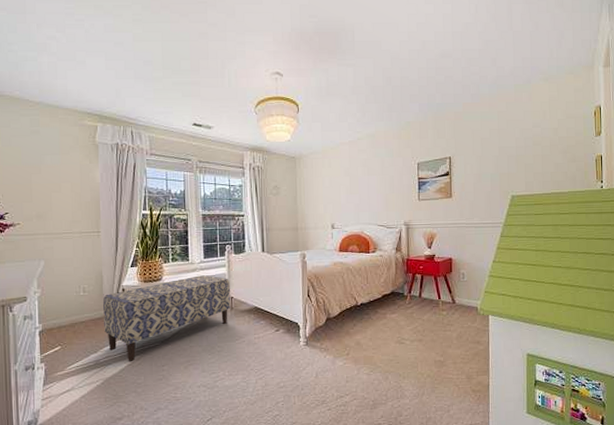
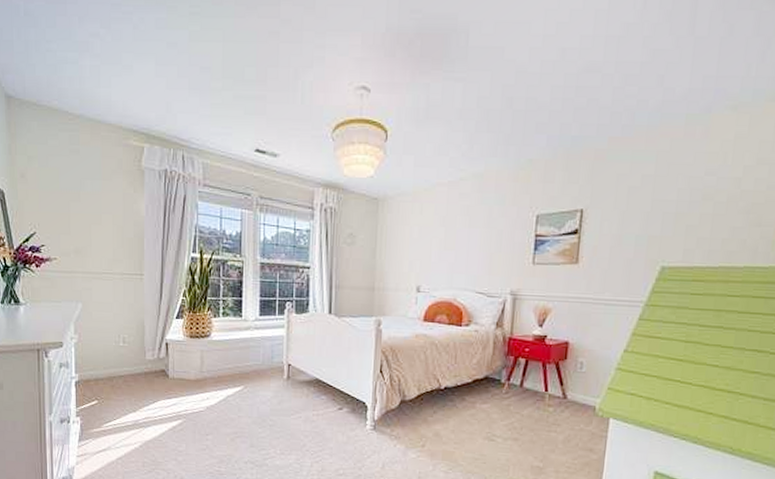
bench: present [103,275,231,361] -> none [144,335,288,426]

